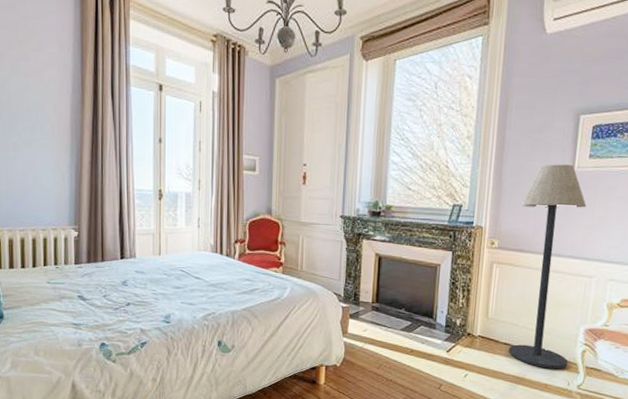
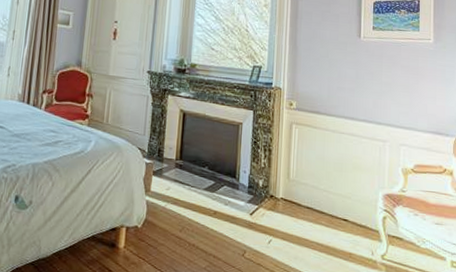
floor lamp: present [509,164,587,369] -> none [312,33,375,237]

